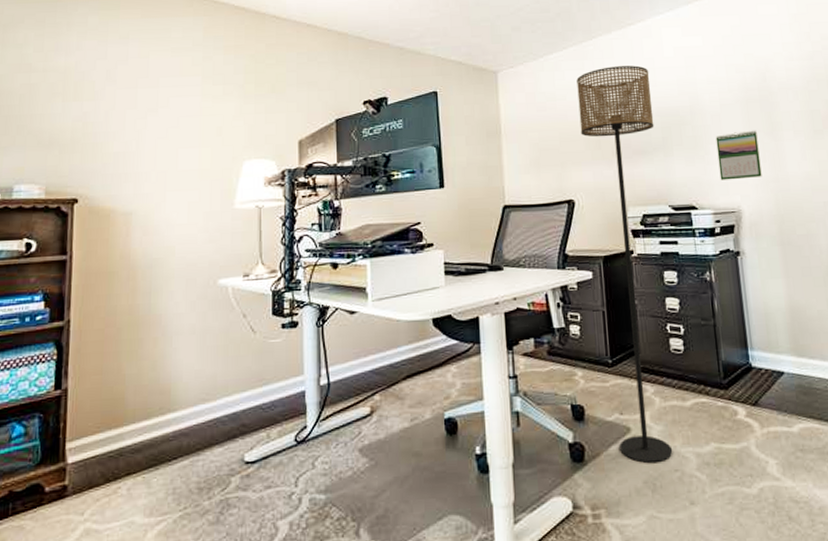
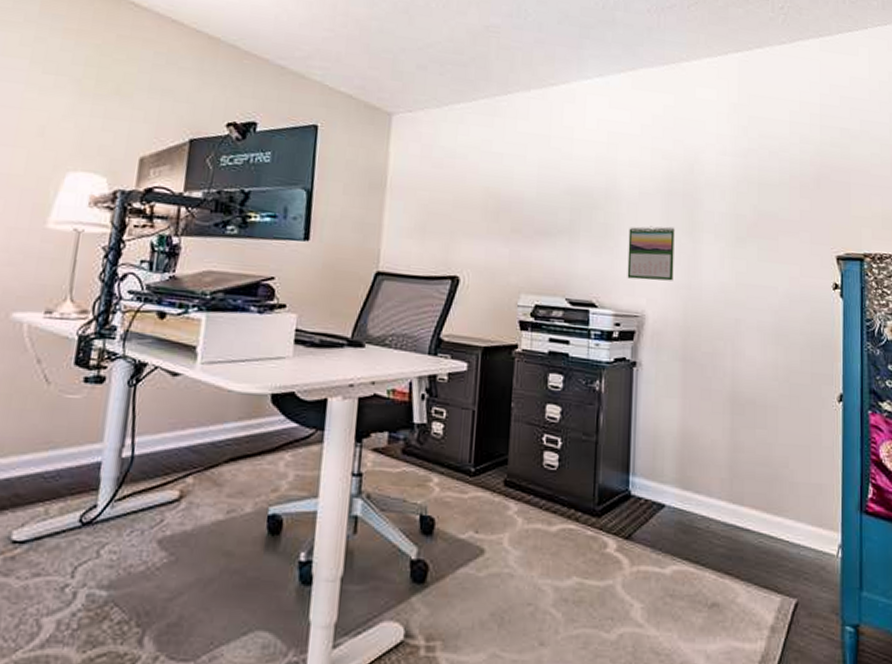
floor lamp: present [576,65,673,464] -> none [469,129,566,594]

